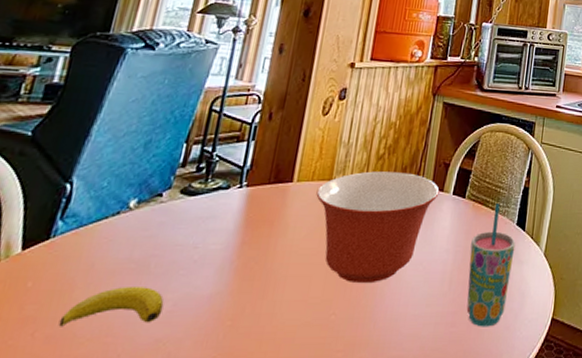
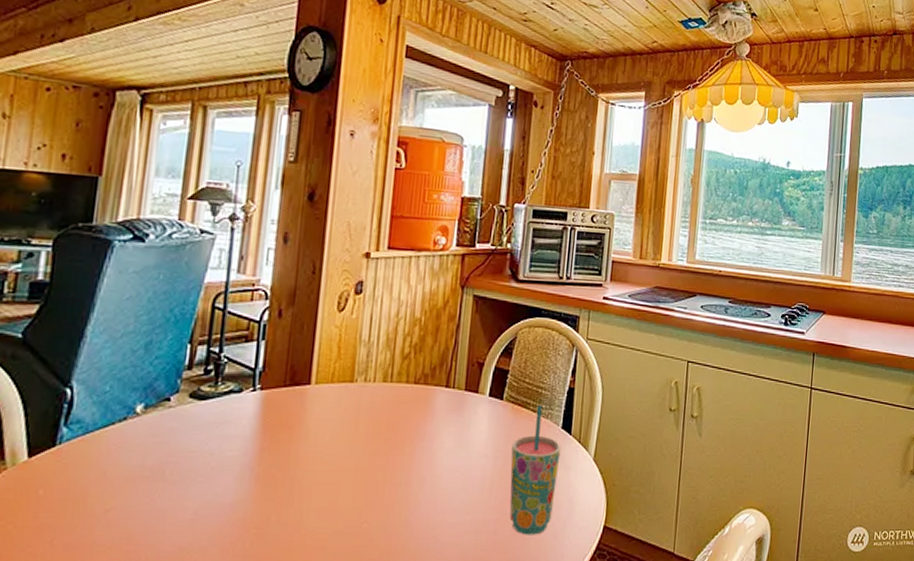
banana: present [58,287,164,327] -> none [76,495,184,535]
mixing bowl: present [316,171,440,284] -> none [337,372,474,491]

